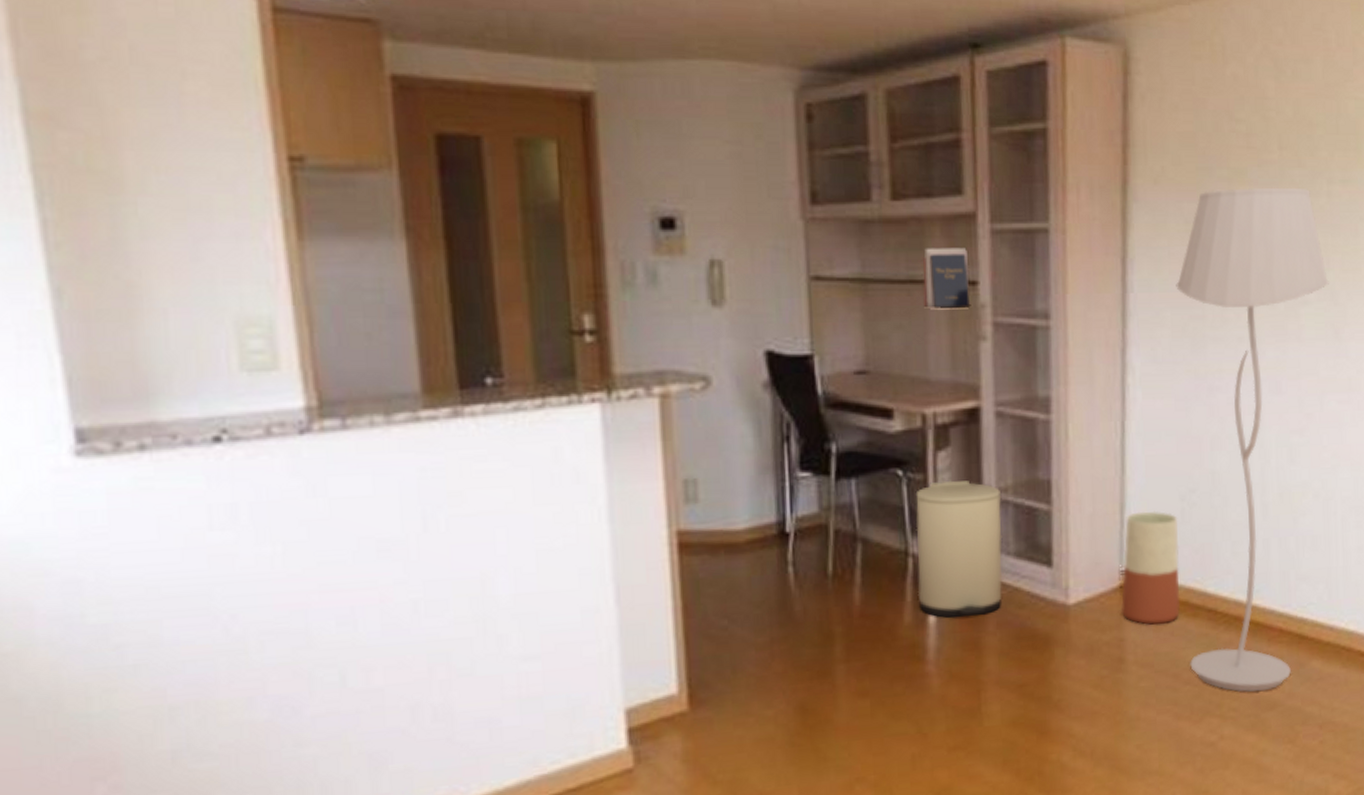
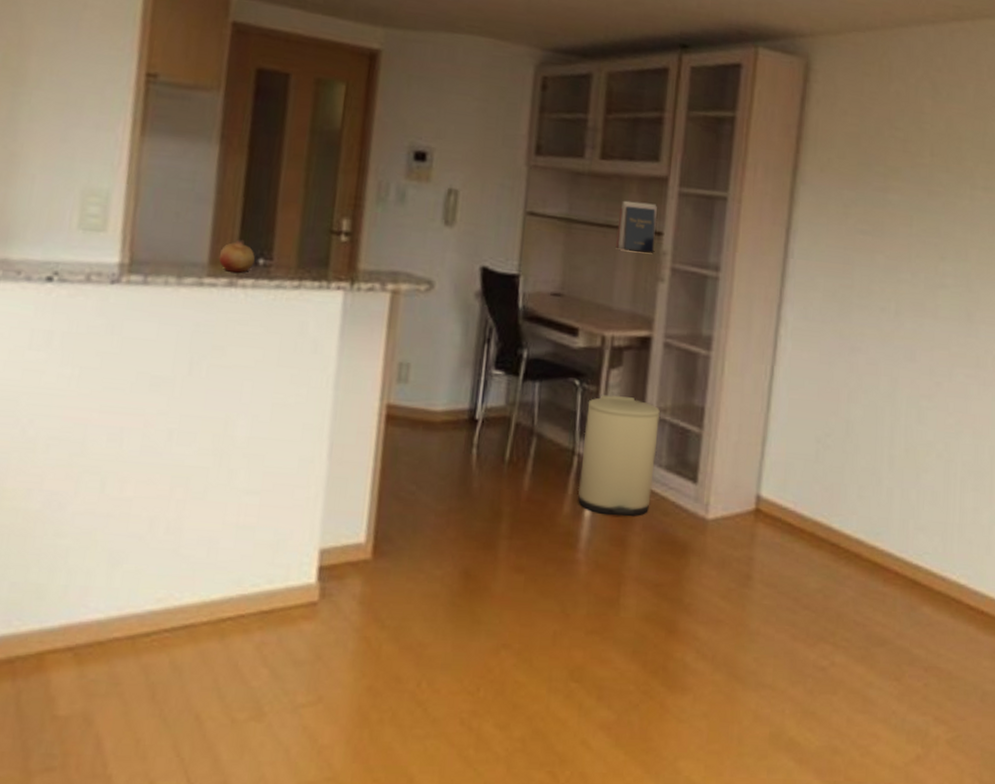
fruit: none [433,357,480,401] -> present [218,239,255,274]
vase: present [1121,510,1180,625] -> none [753,446,813,550]
floor lamp: present [1176,187,1329,693] -> none [810,182,966,628]

